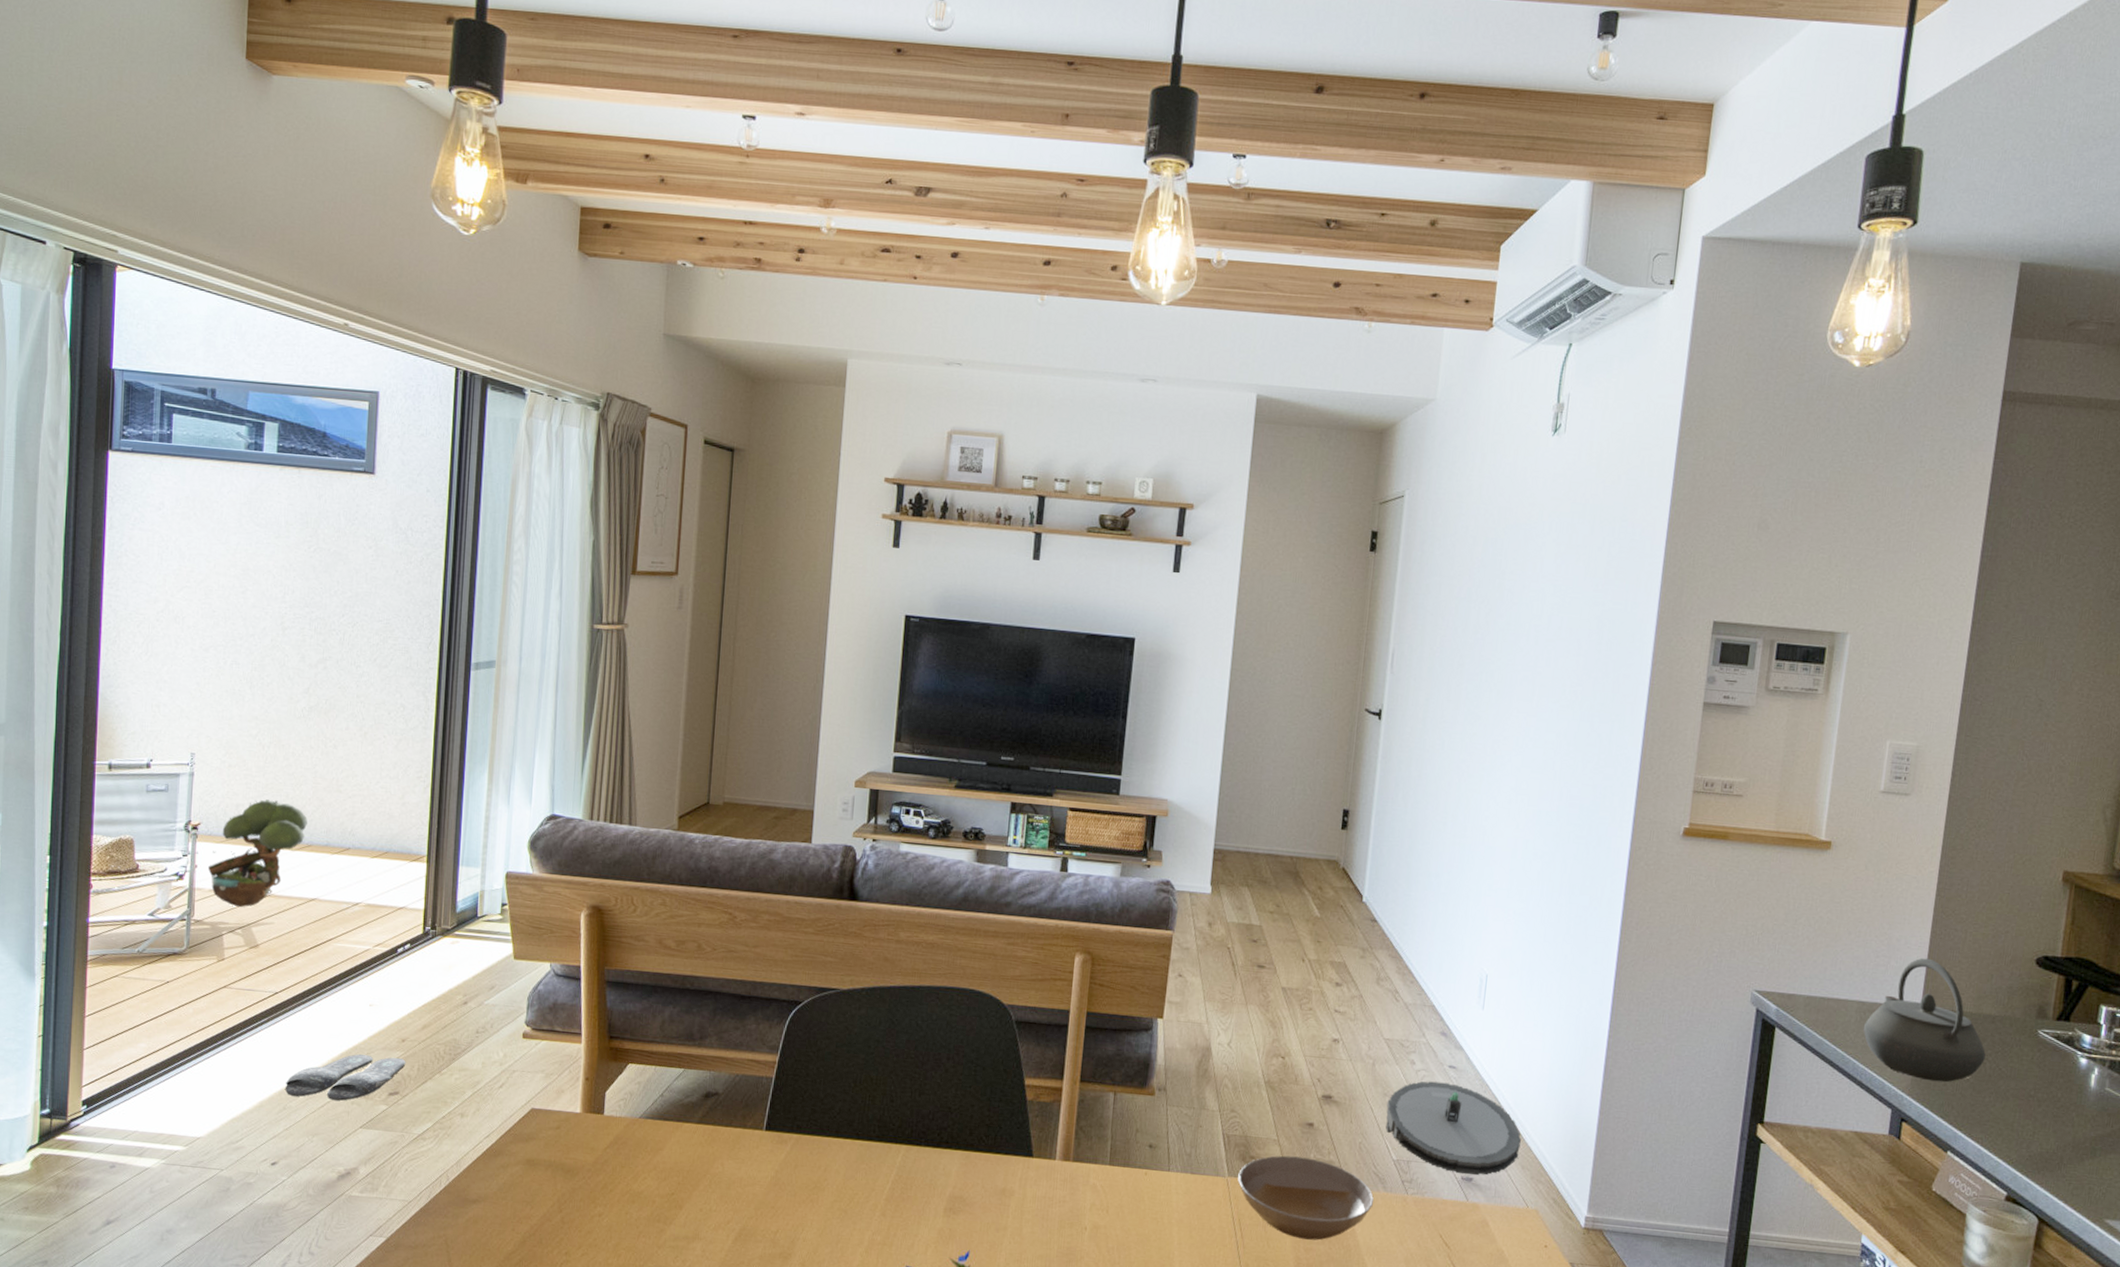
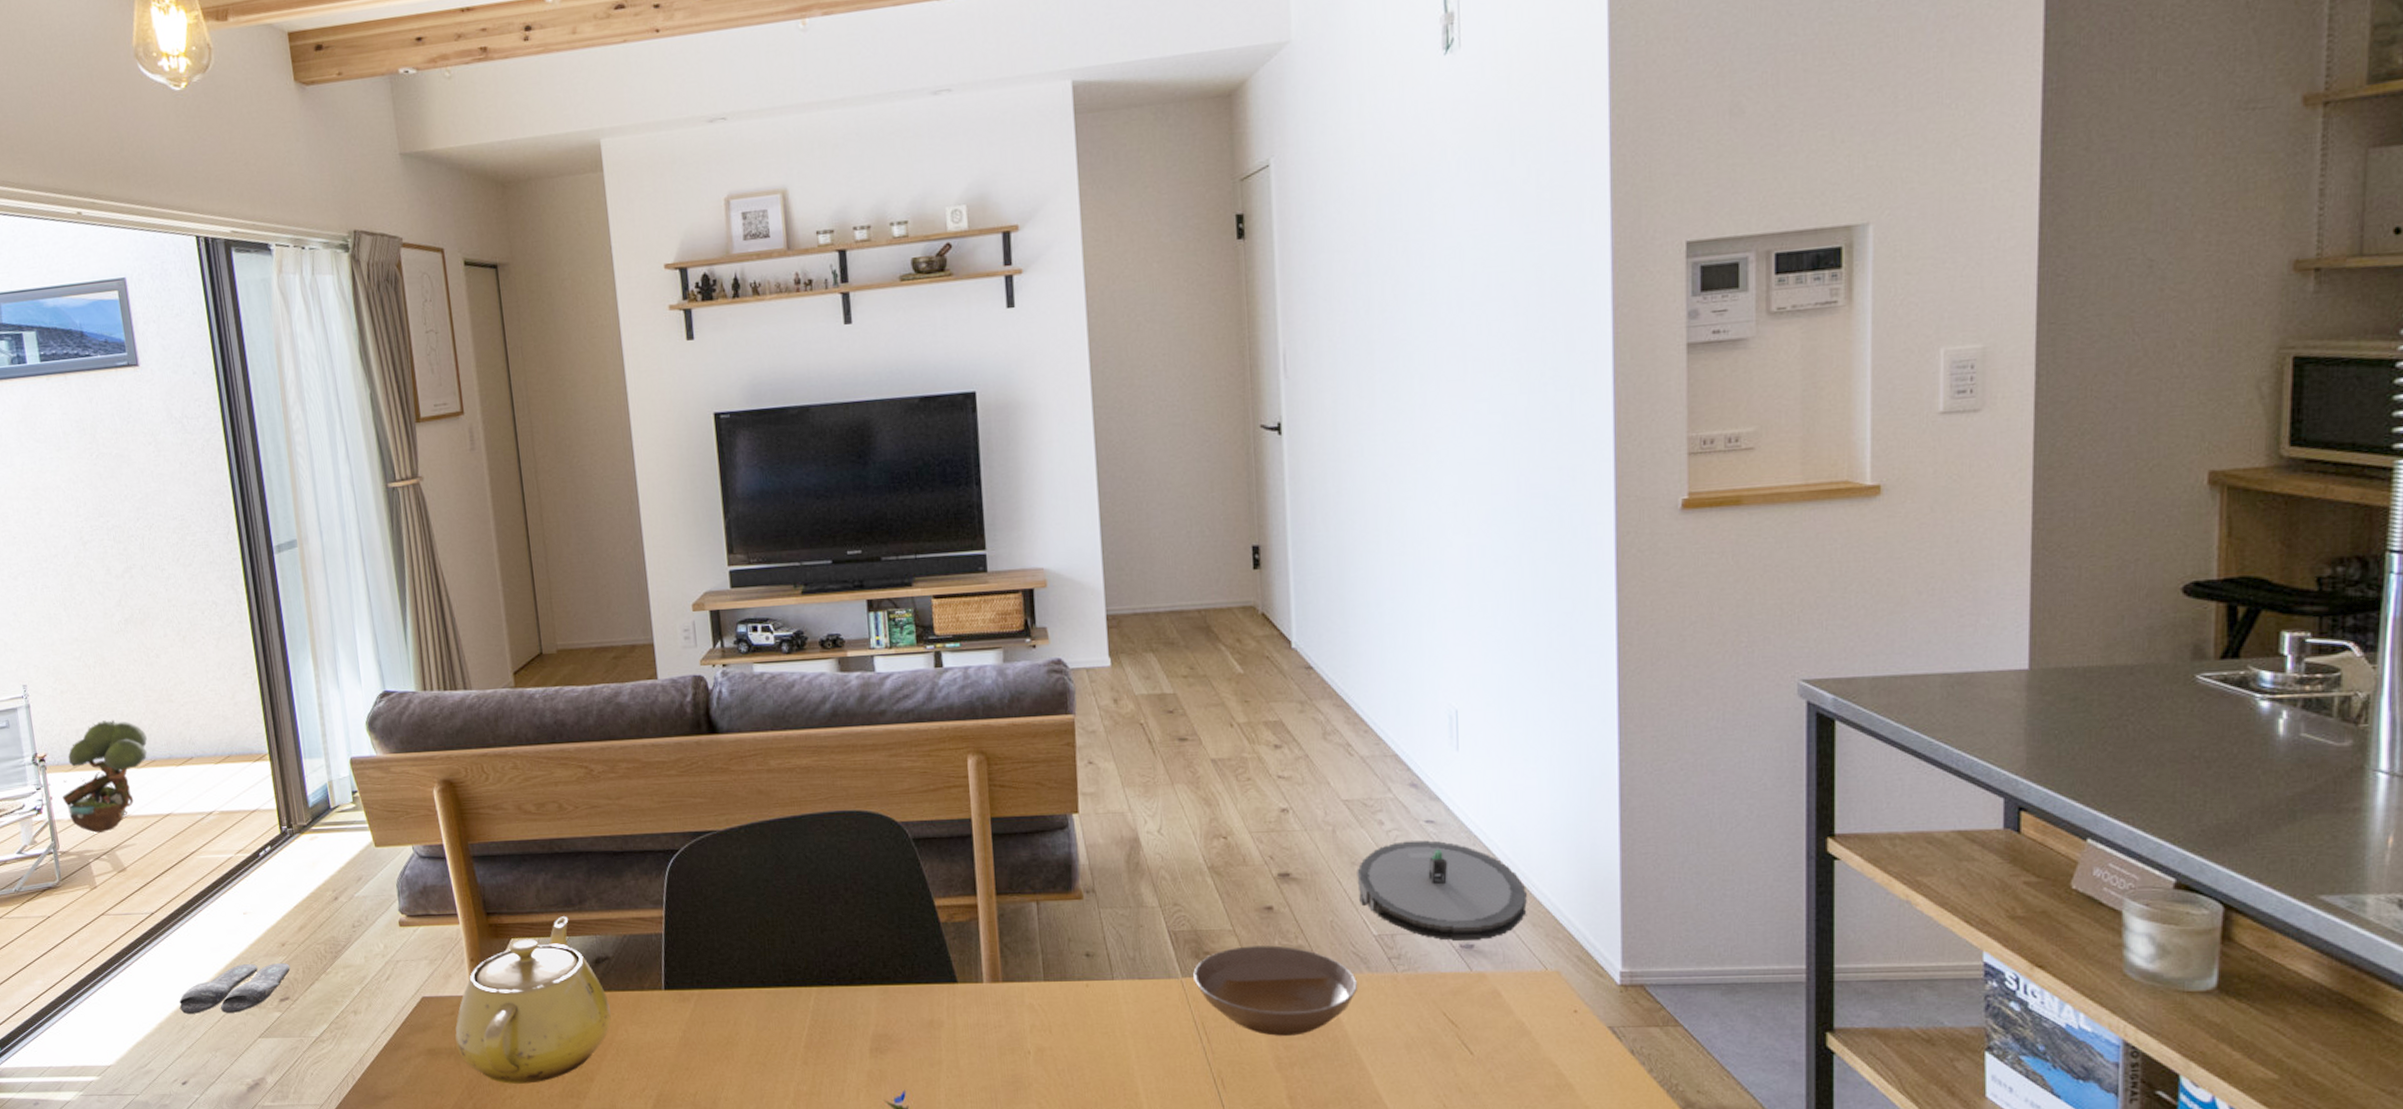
teapot: none [555,1049,712,1204] -> present [455,916,612,1084]
kettle: present [1863,957,1986,1083] -> none [1952,608,2125,757]

